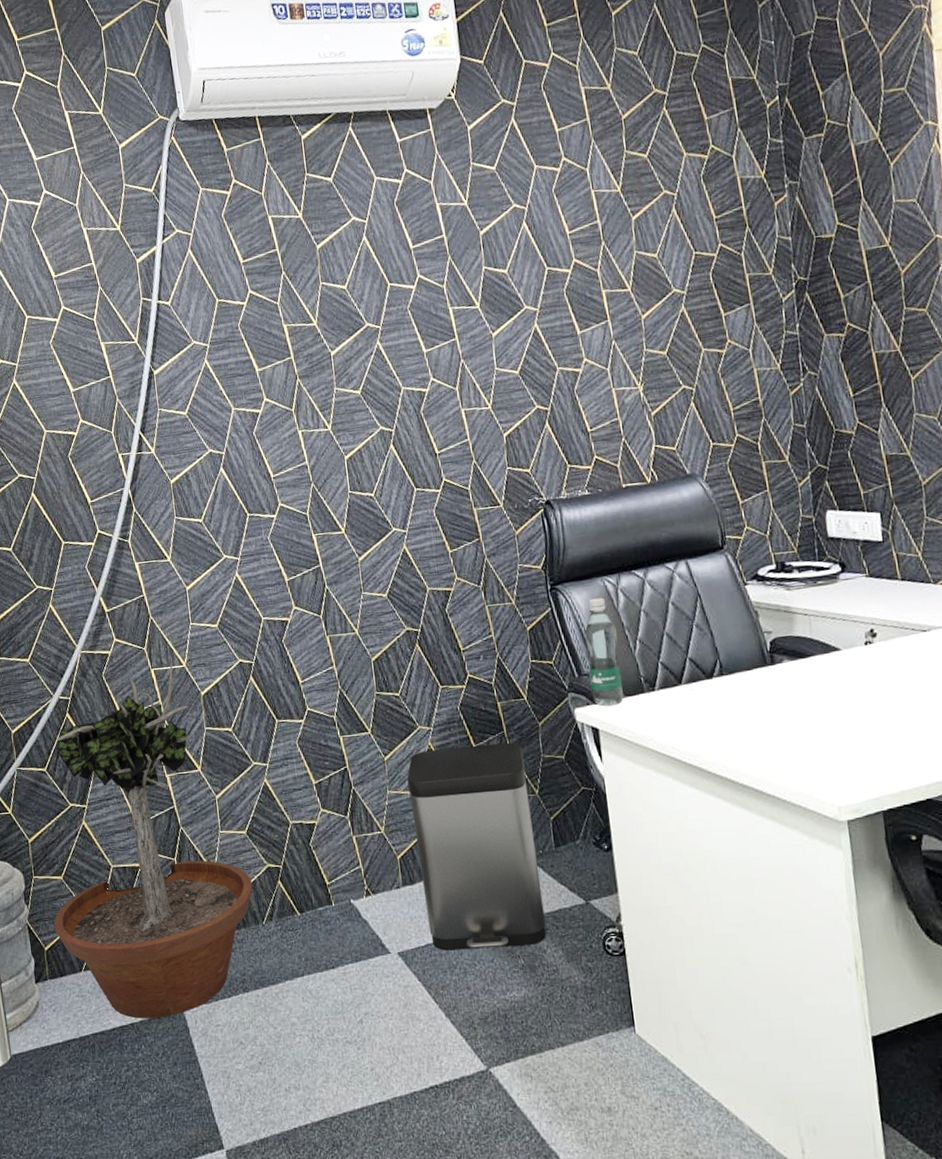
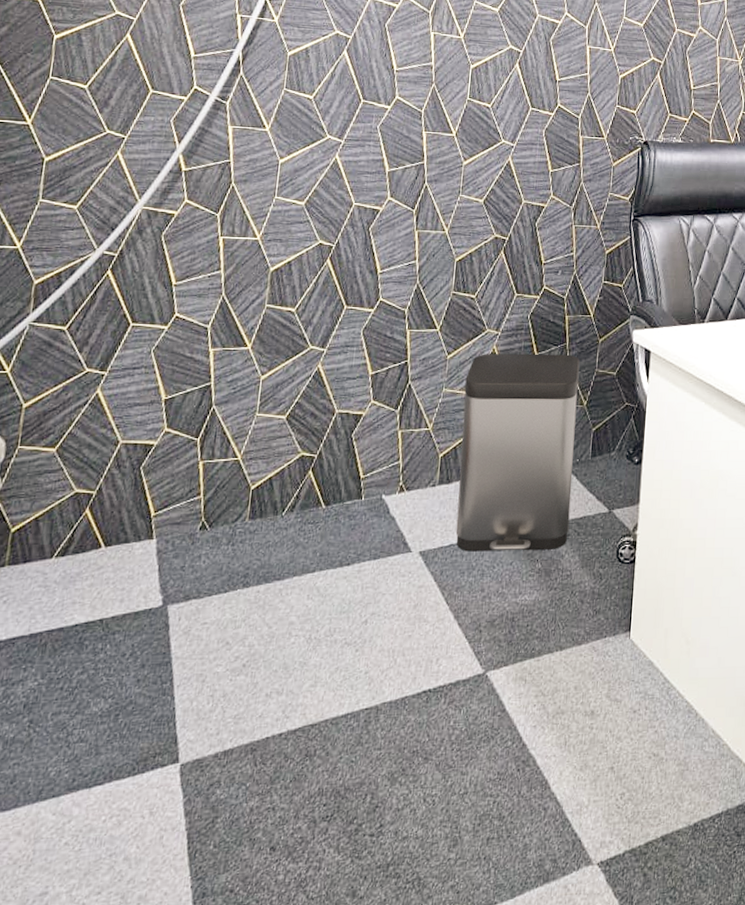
potted tree: present [53,655,252,1019] -> none [30,225,280,614]
bottle: present [584,598,624,707] -> none [651,234,682,332]

